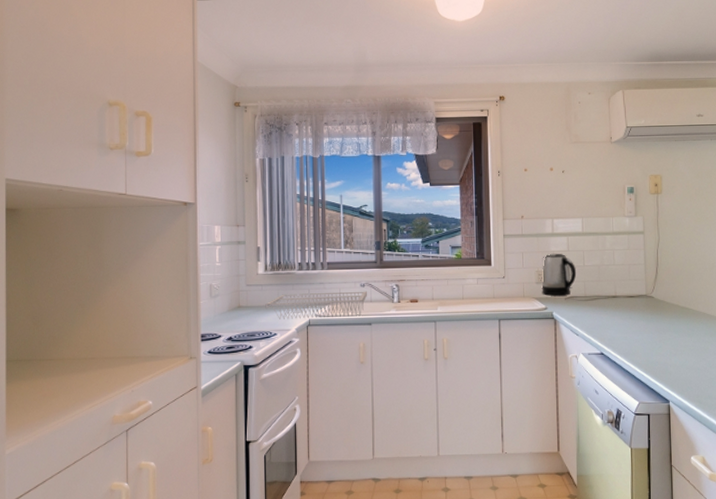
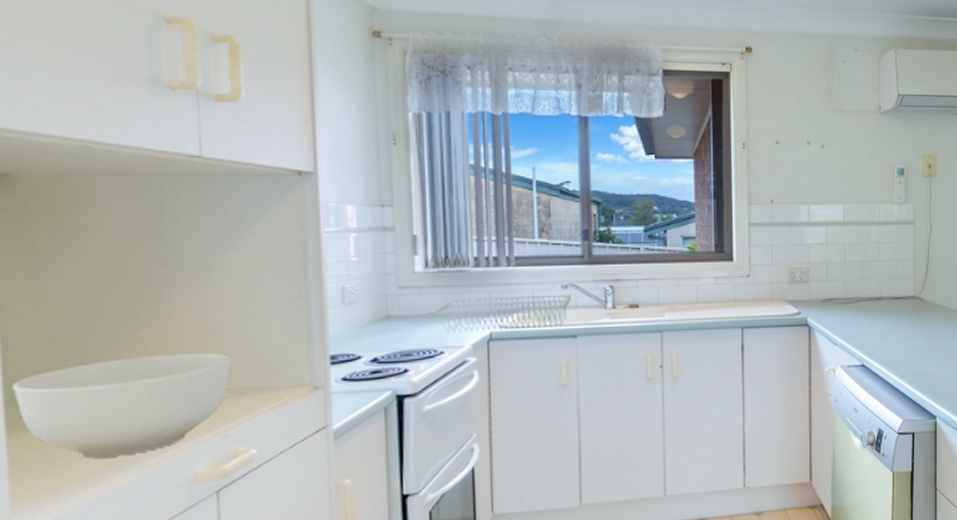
bowl: none [11,330,139,402] -> present [12,352,231,459]
kettle: present [541,253,577,296] -> none [794,246,836,298]

